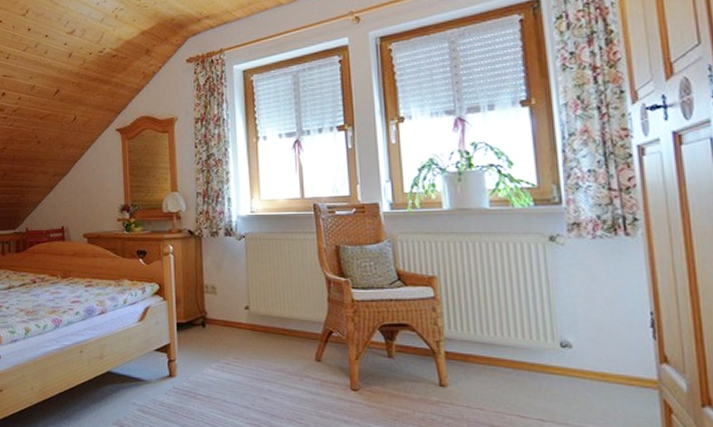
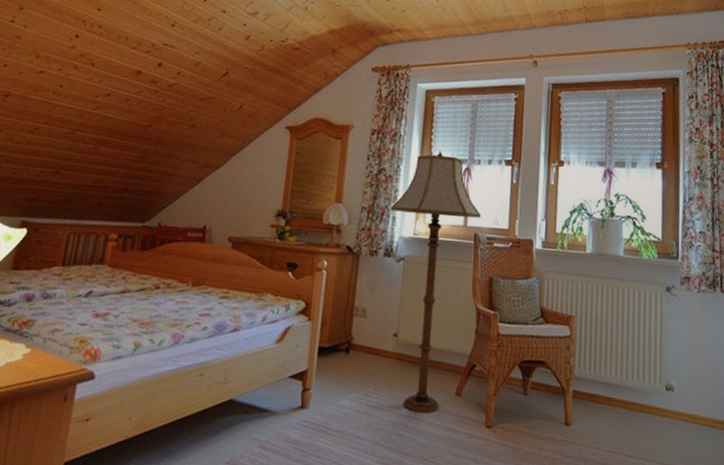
floor lamp: none [225,128,318,378] -> present [391,151,481,413]

